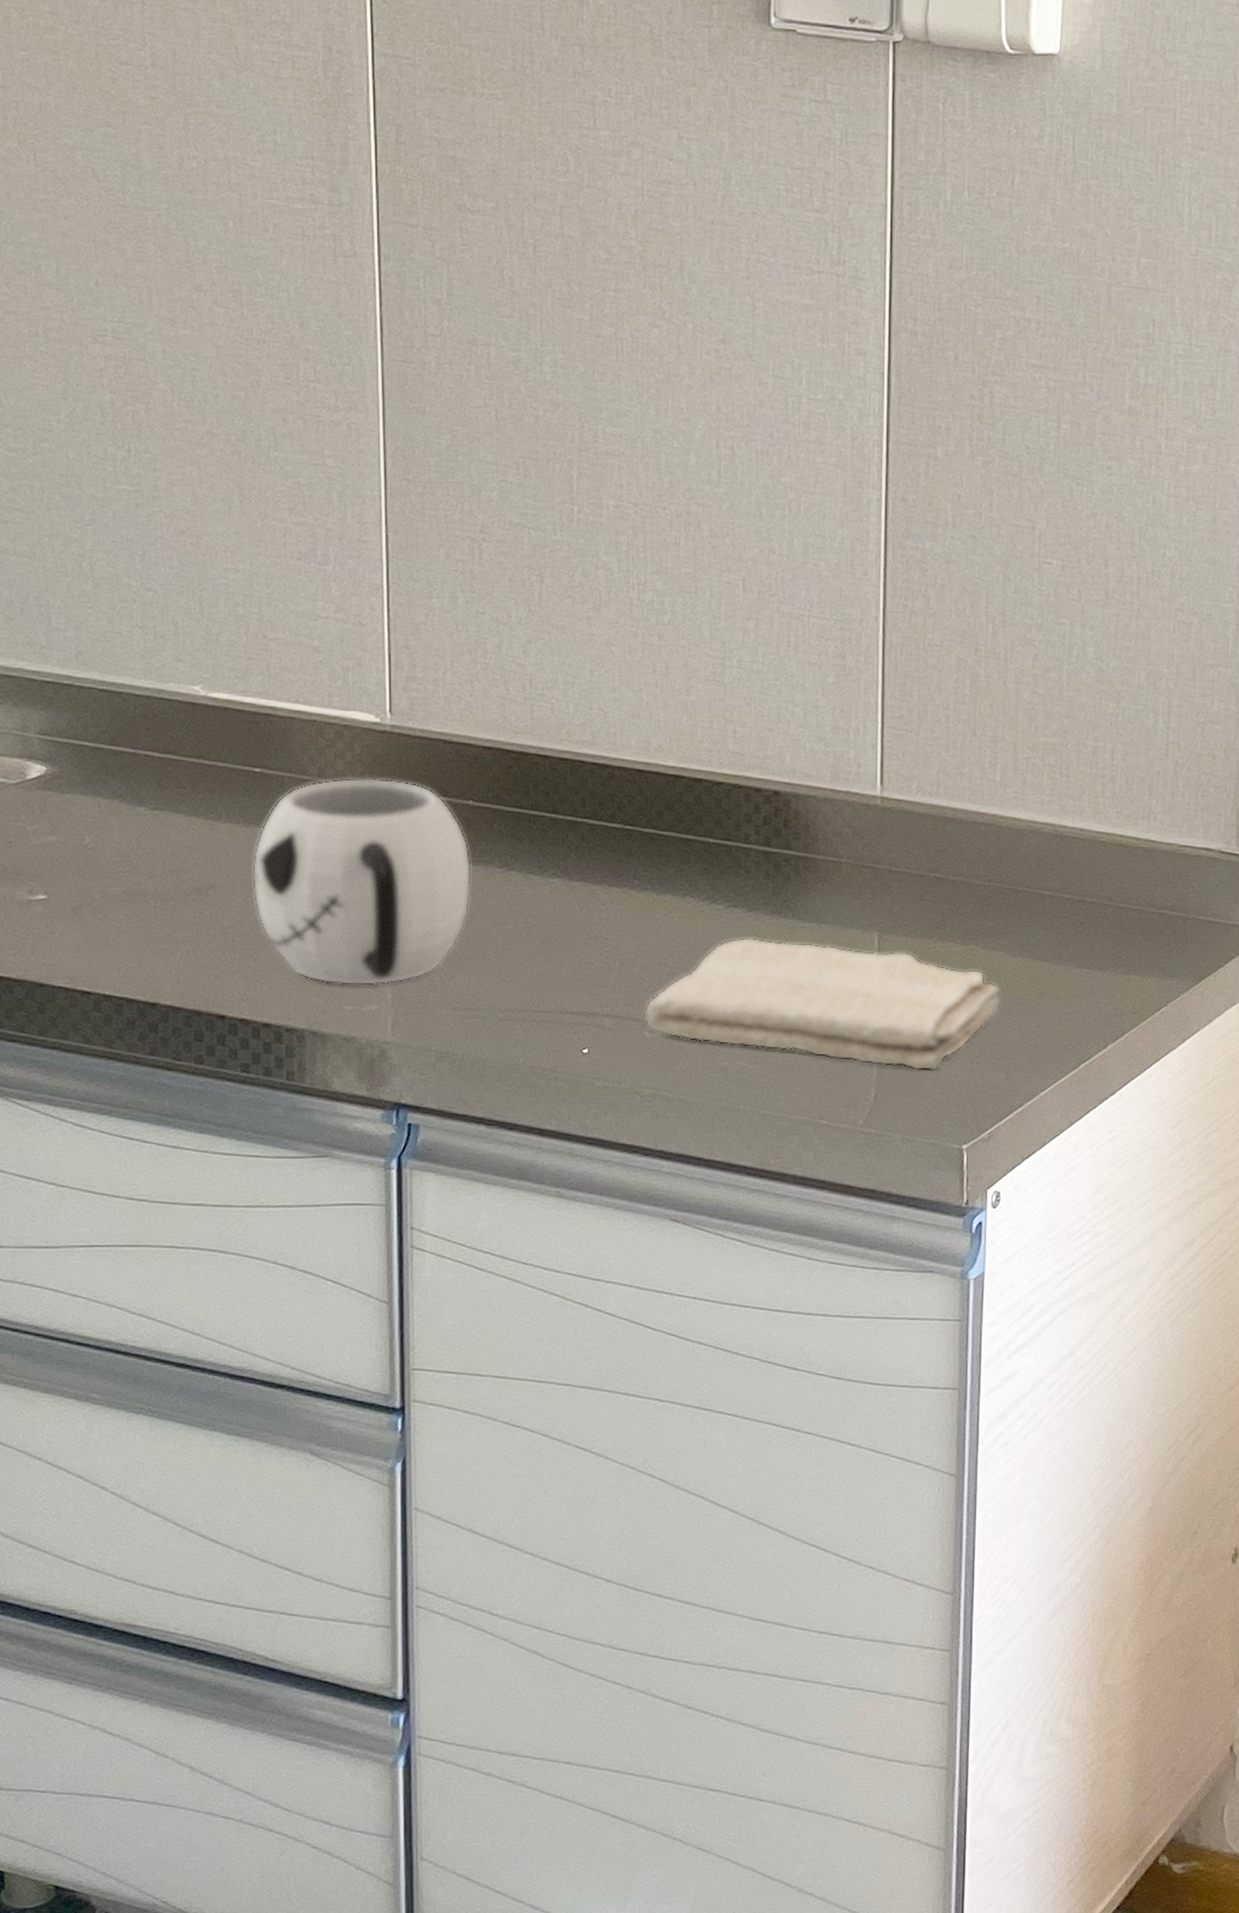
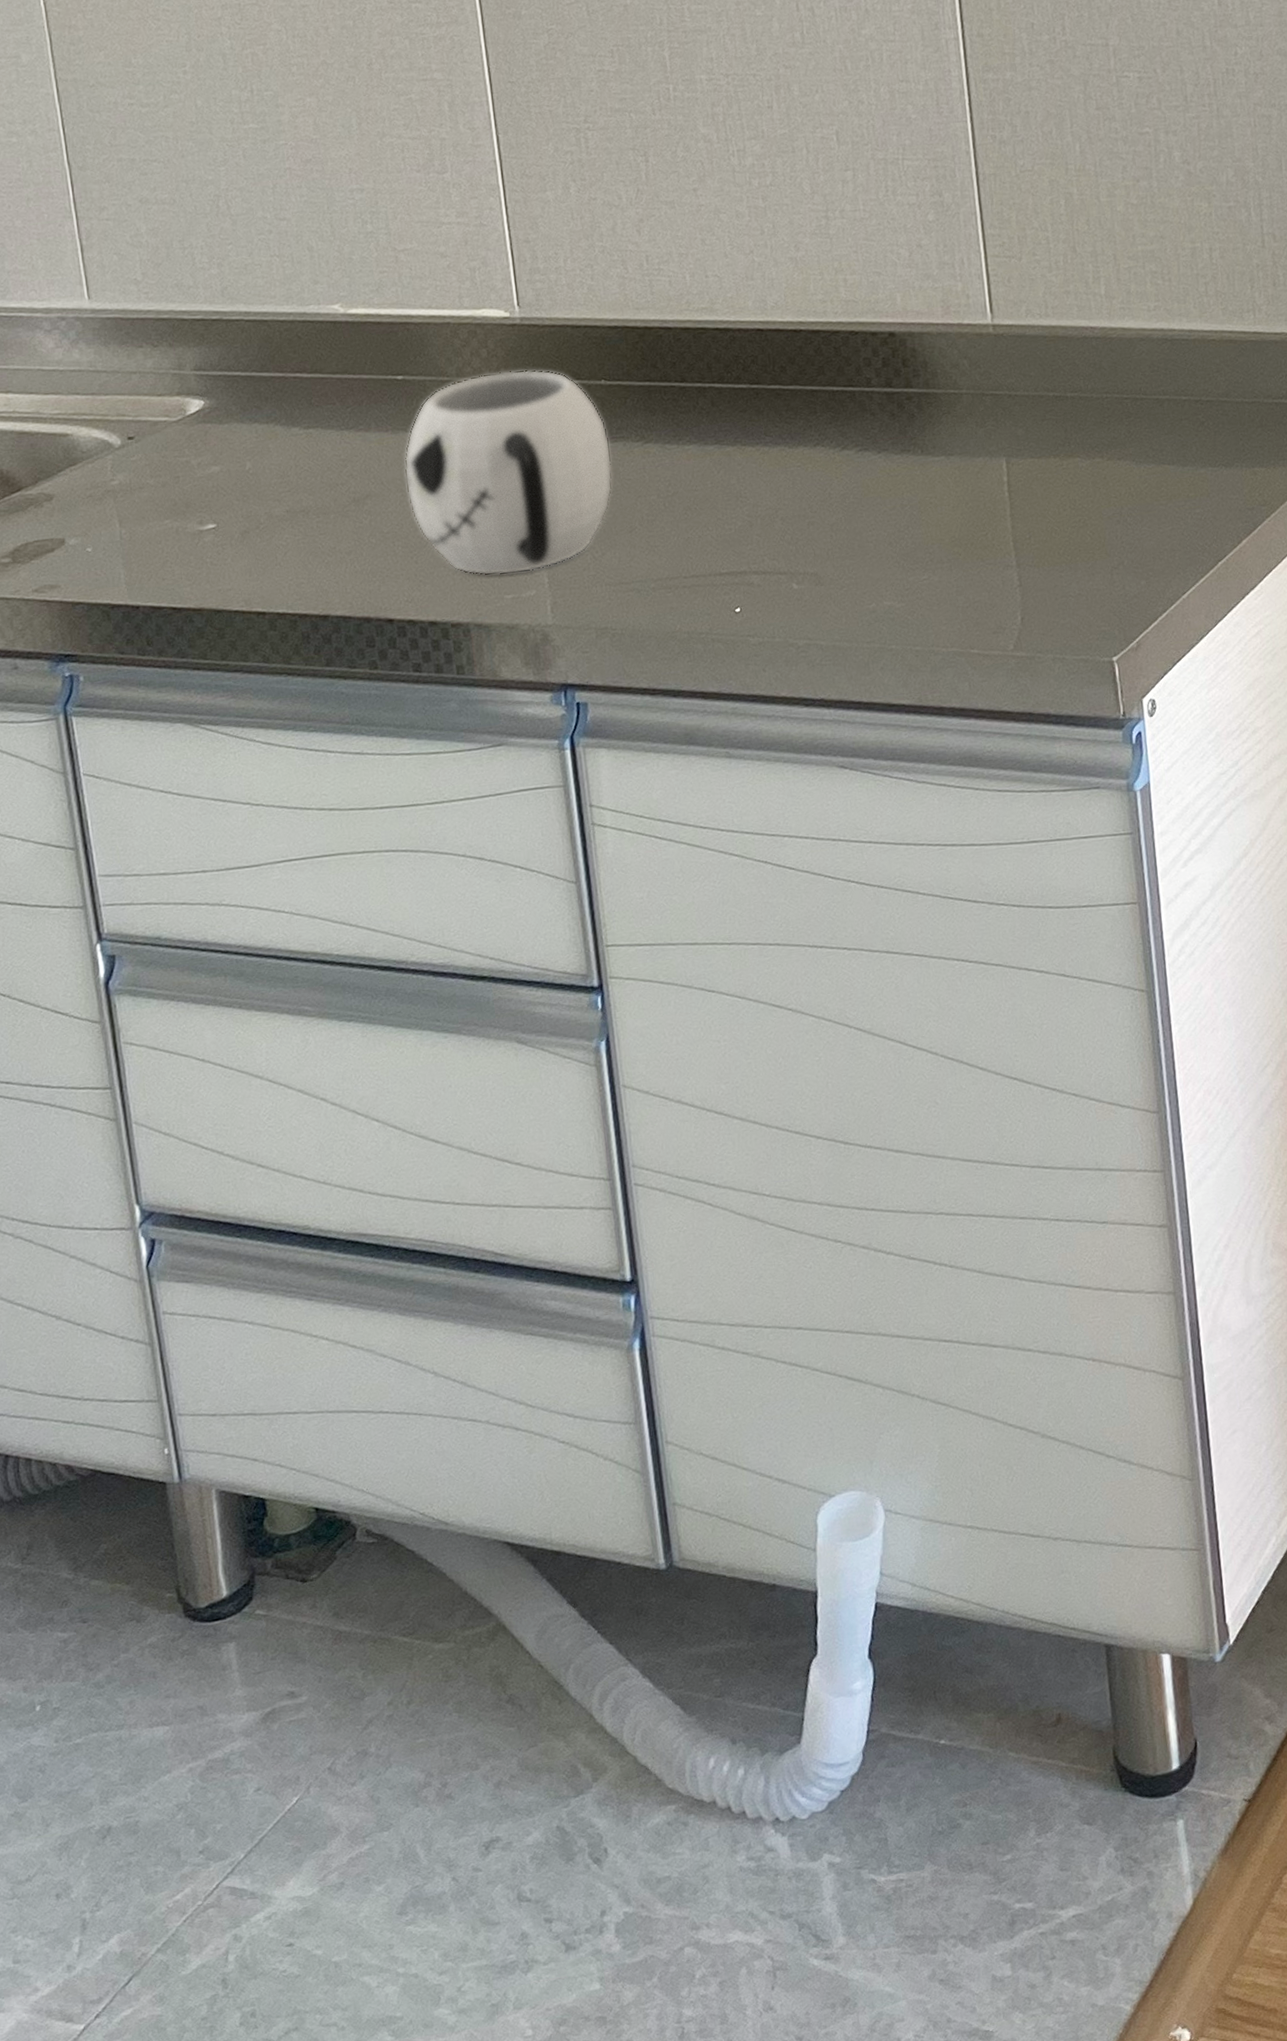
washcloth: present [644,937,1001,1072] -> none [790,472,1133,589]

